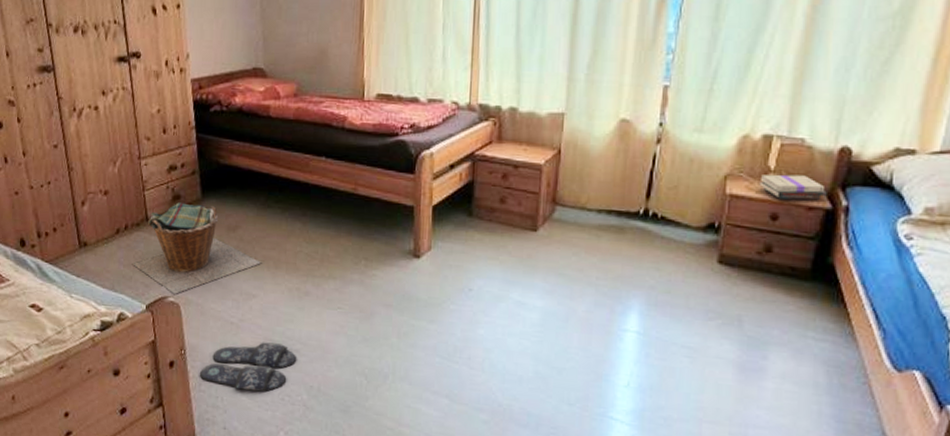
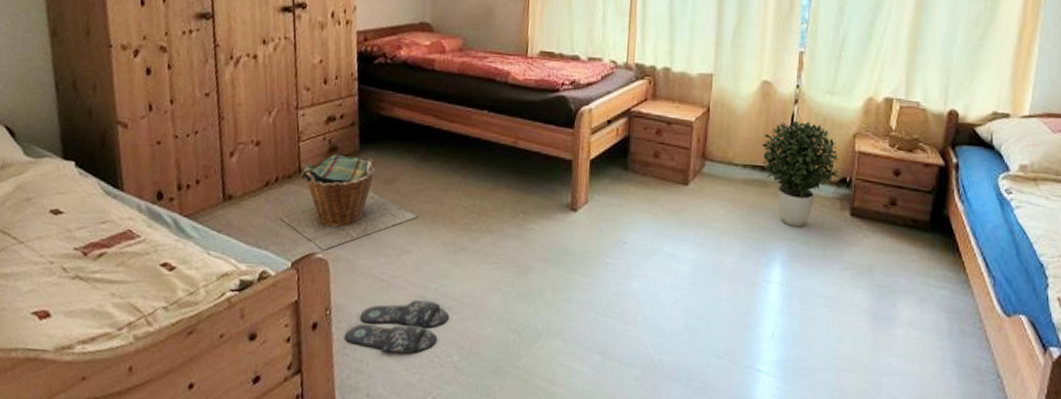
potted plant: none [619,161,707,275] -> present [762,120,839,227]
books: present [759,174,827,200] -> none [883,134,940,158]

